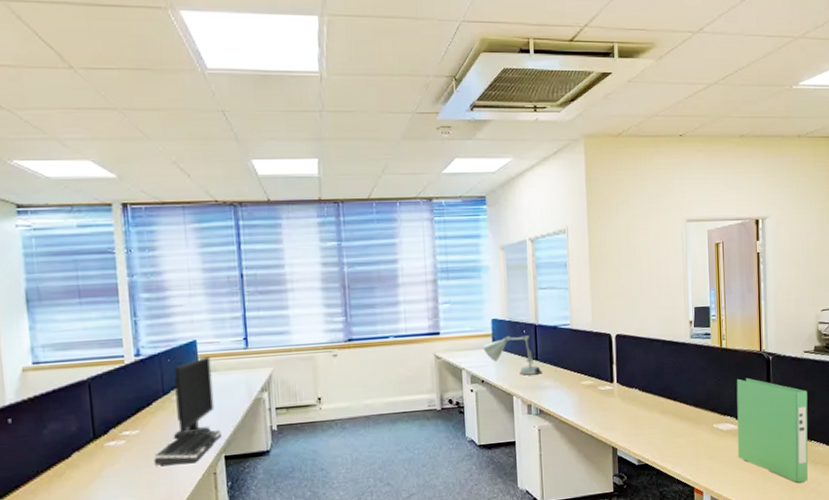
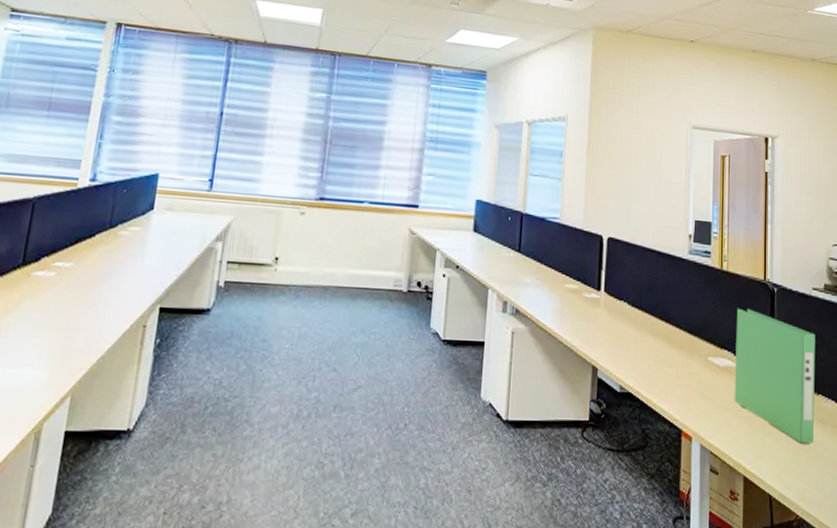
computer keyboard: present [154,430,221,466] -> none [80,271,162,311]
monitor: present [174,356,215,439] -> none [110,193,170,279]
desk lamp: present [483,335,542,376] -> none [463,220,524,269]

